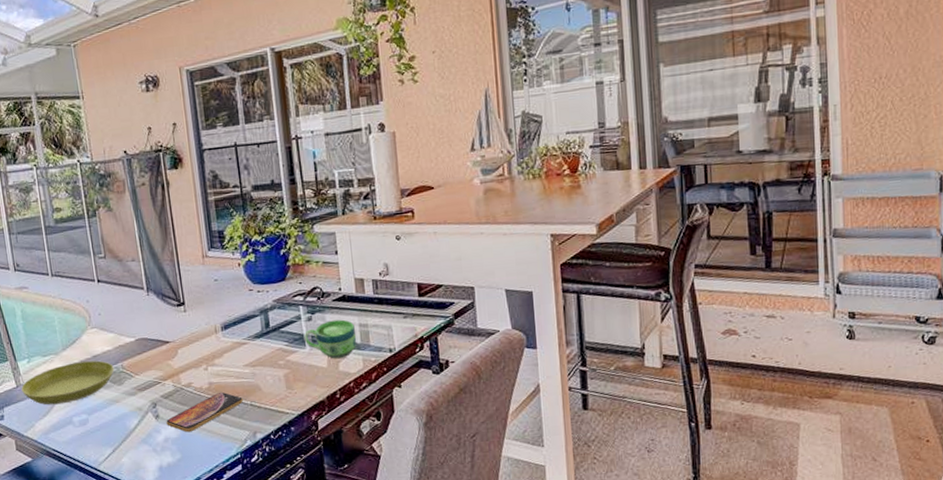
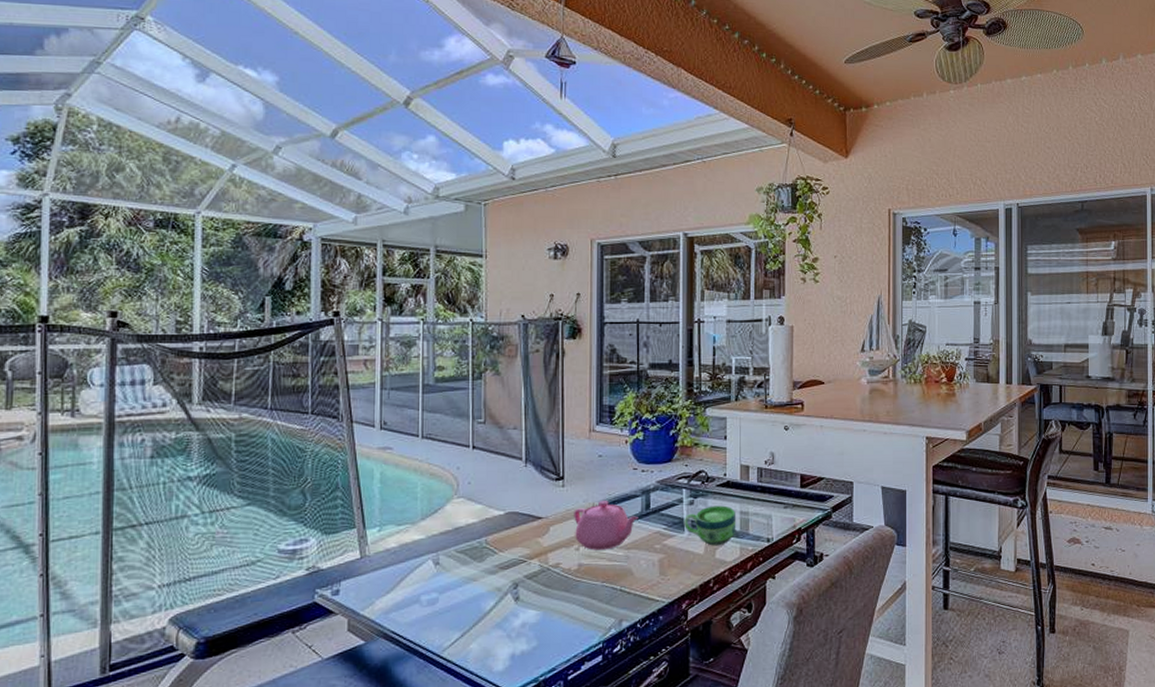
saucer: present [21,360,115,405] -> none [366,533,477,581]
smartphone: present [166,391,243,433] -> none [526,574,612,618]
teapot: none [198,322,260,369] -> present [574,501,638,550]

